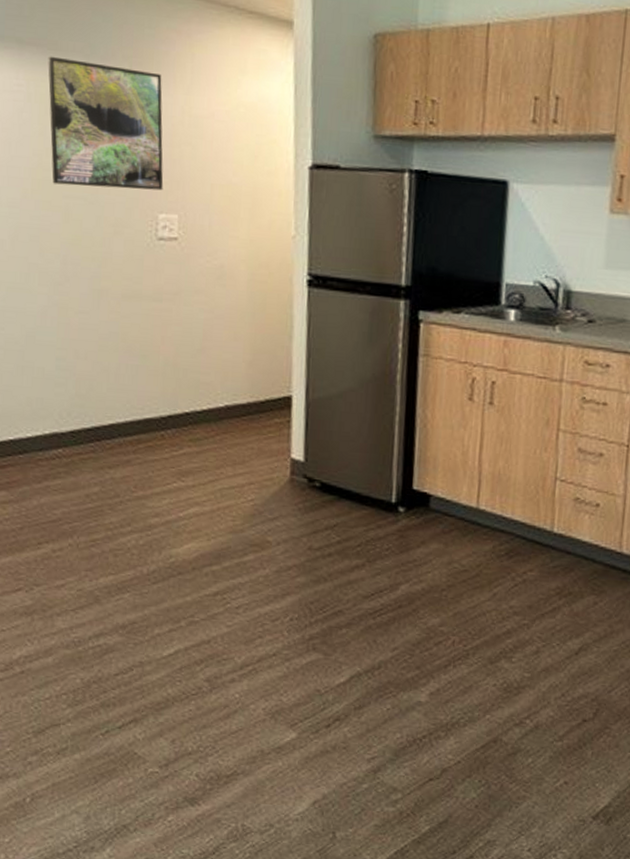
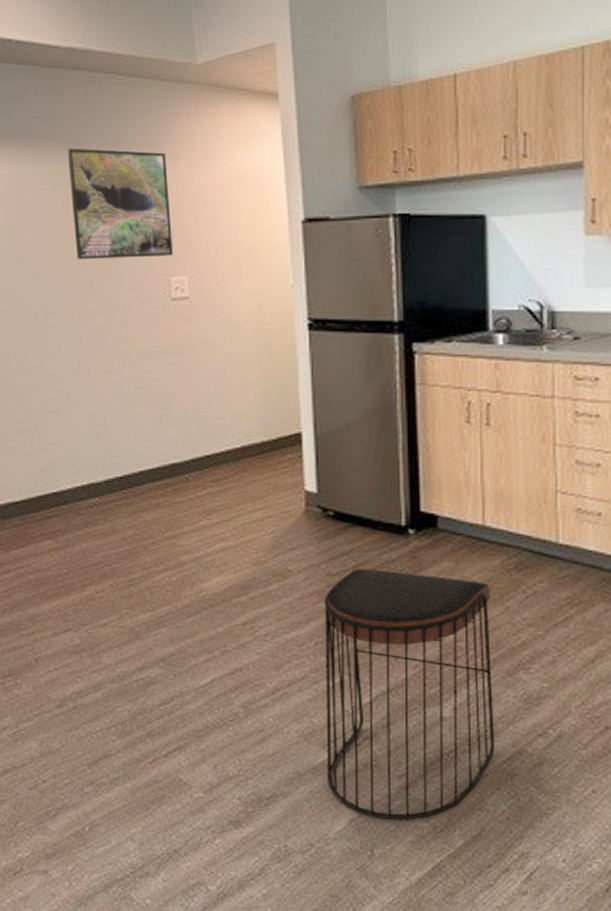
stool: none [292,544,479,803] -> present [324,569,494,819]

